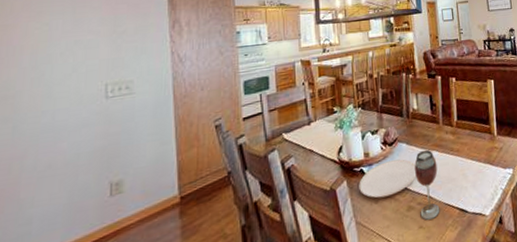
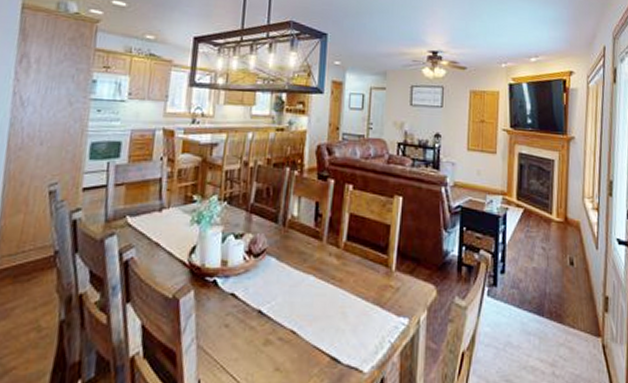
plate: present [359,159,416,199] -> none [208,277,284,321]
wineglass: present [414,149,440,220] -> none [279,271,311,362]

